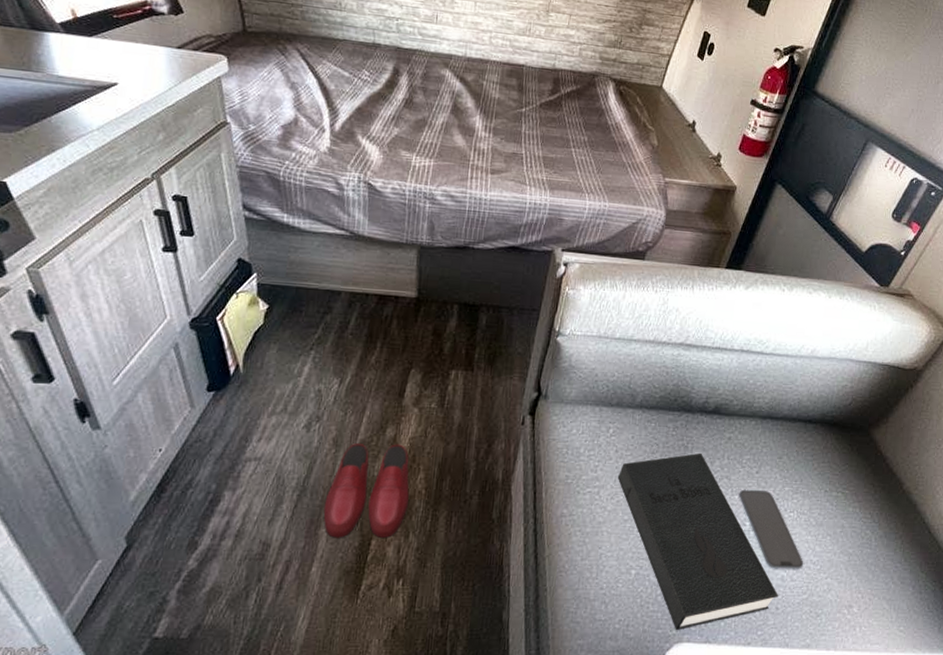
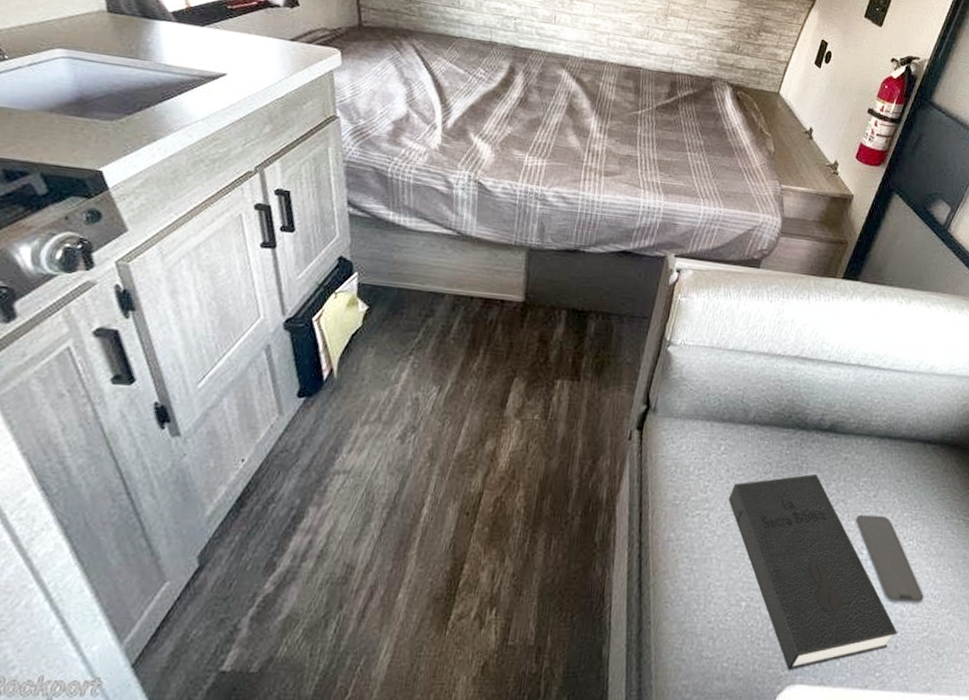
slippers: present [323,444,409,538] -> none [414,457,508,562]

